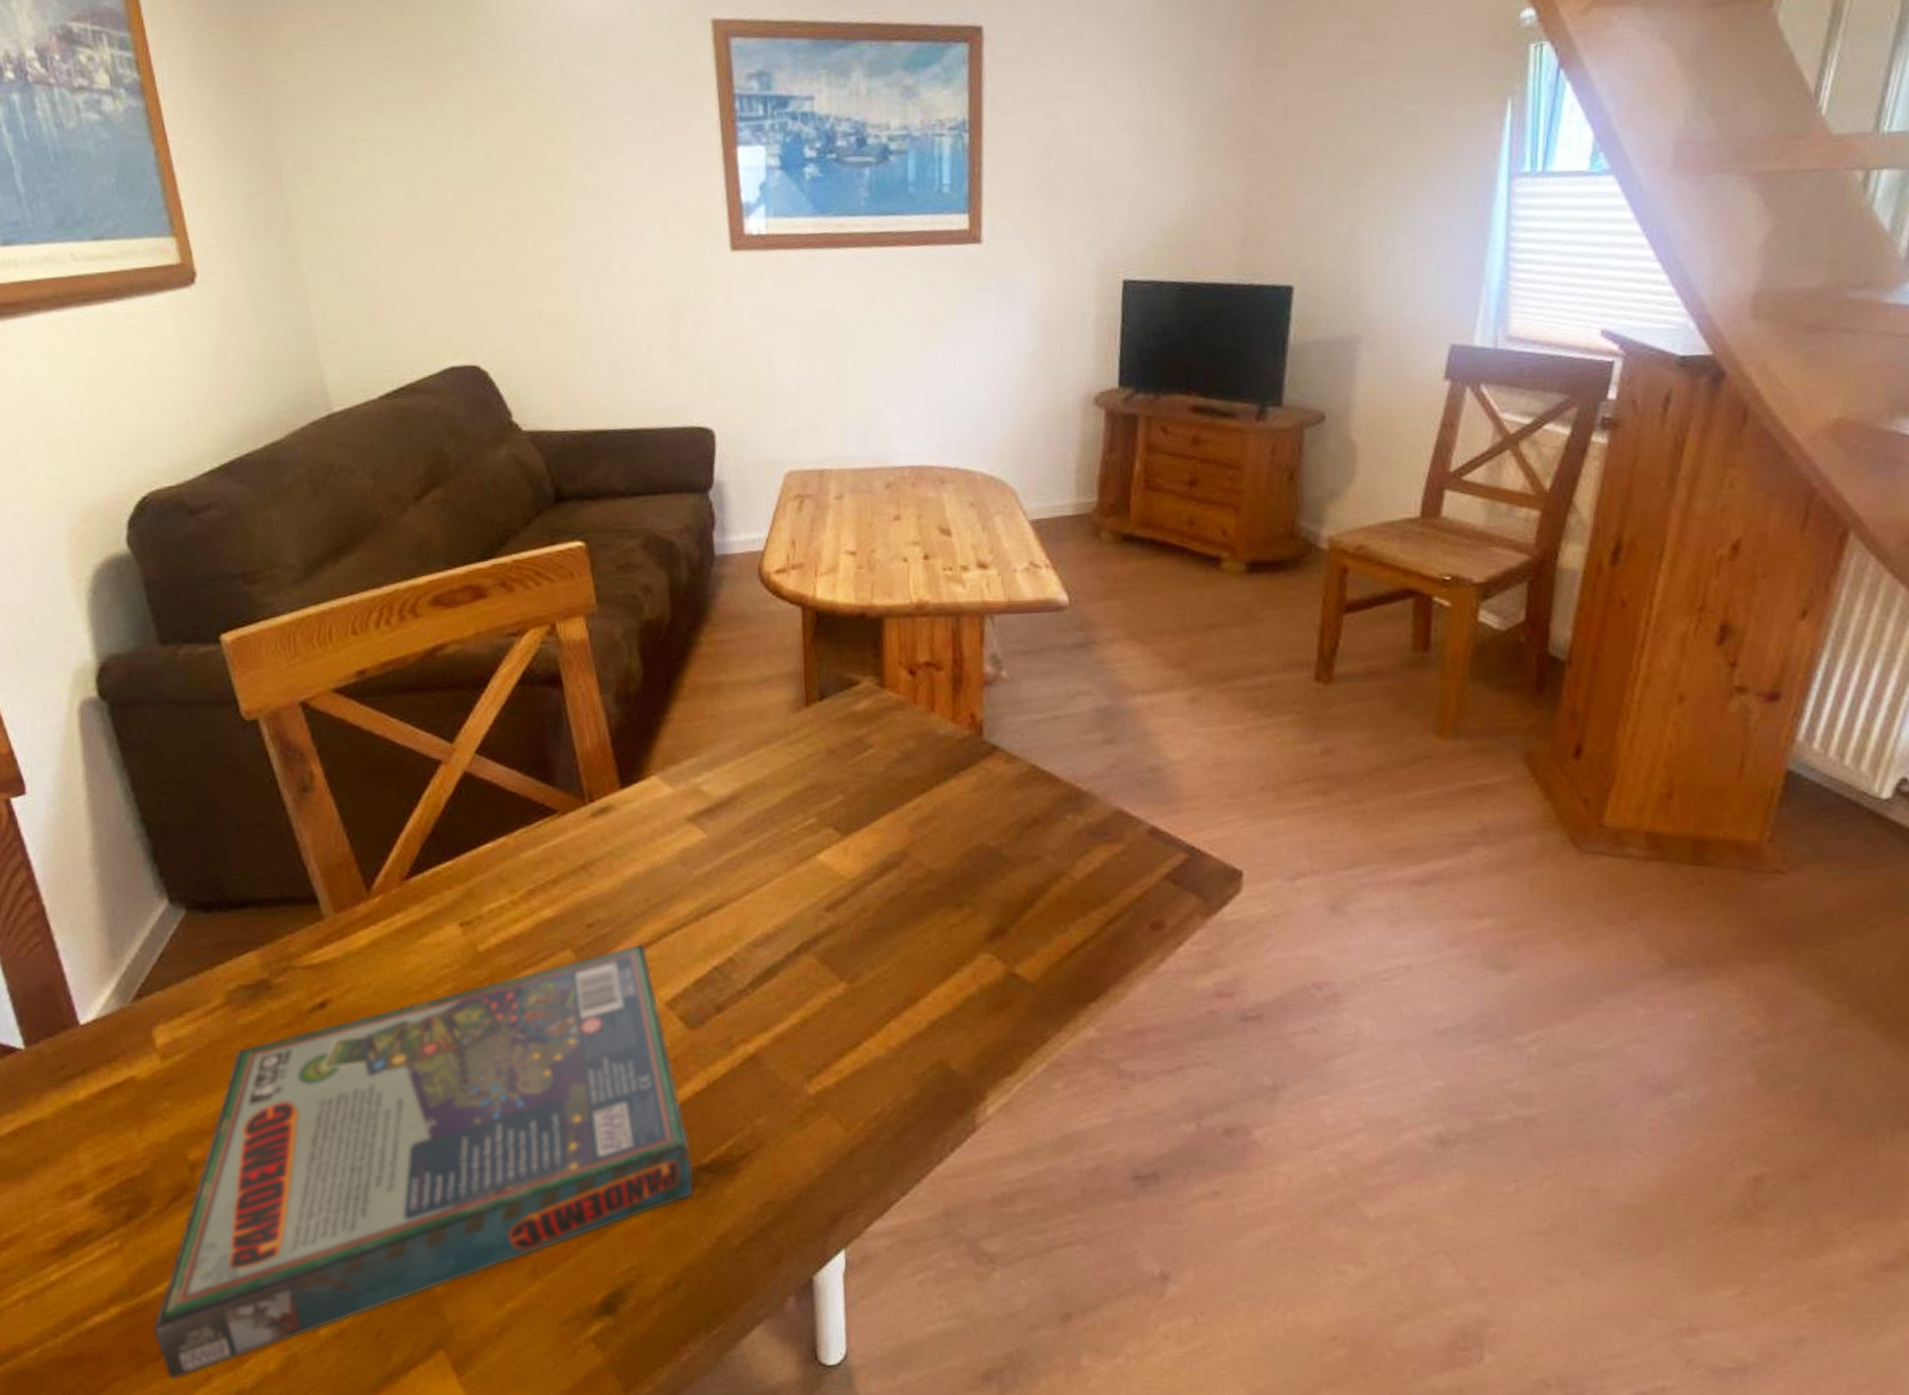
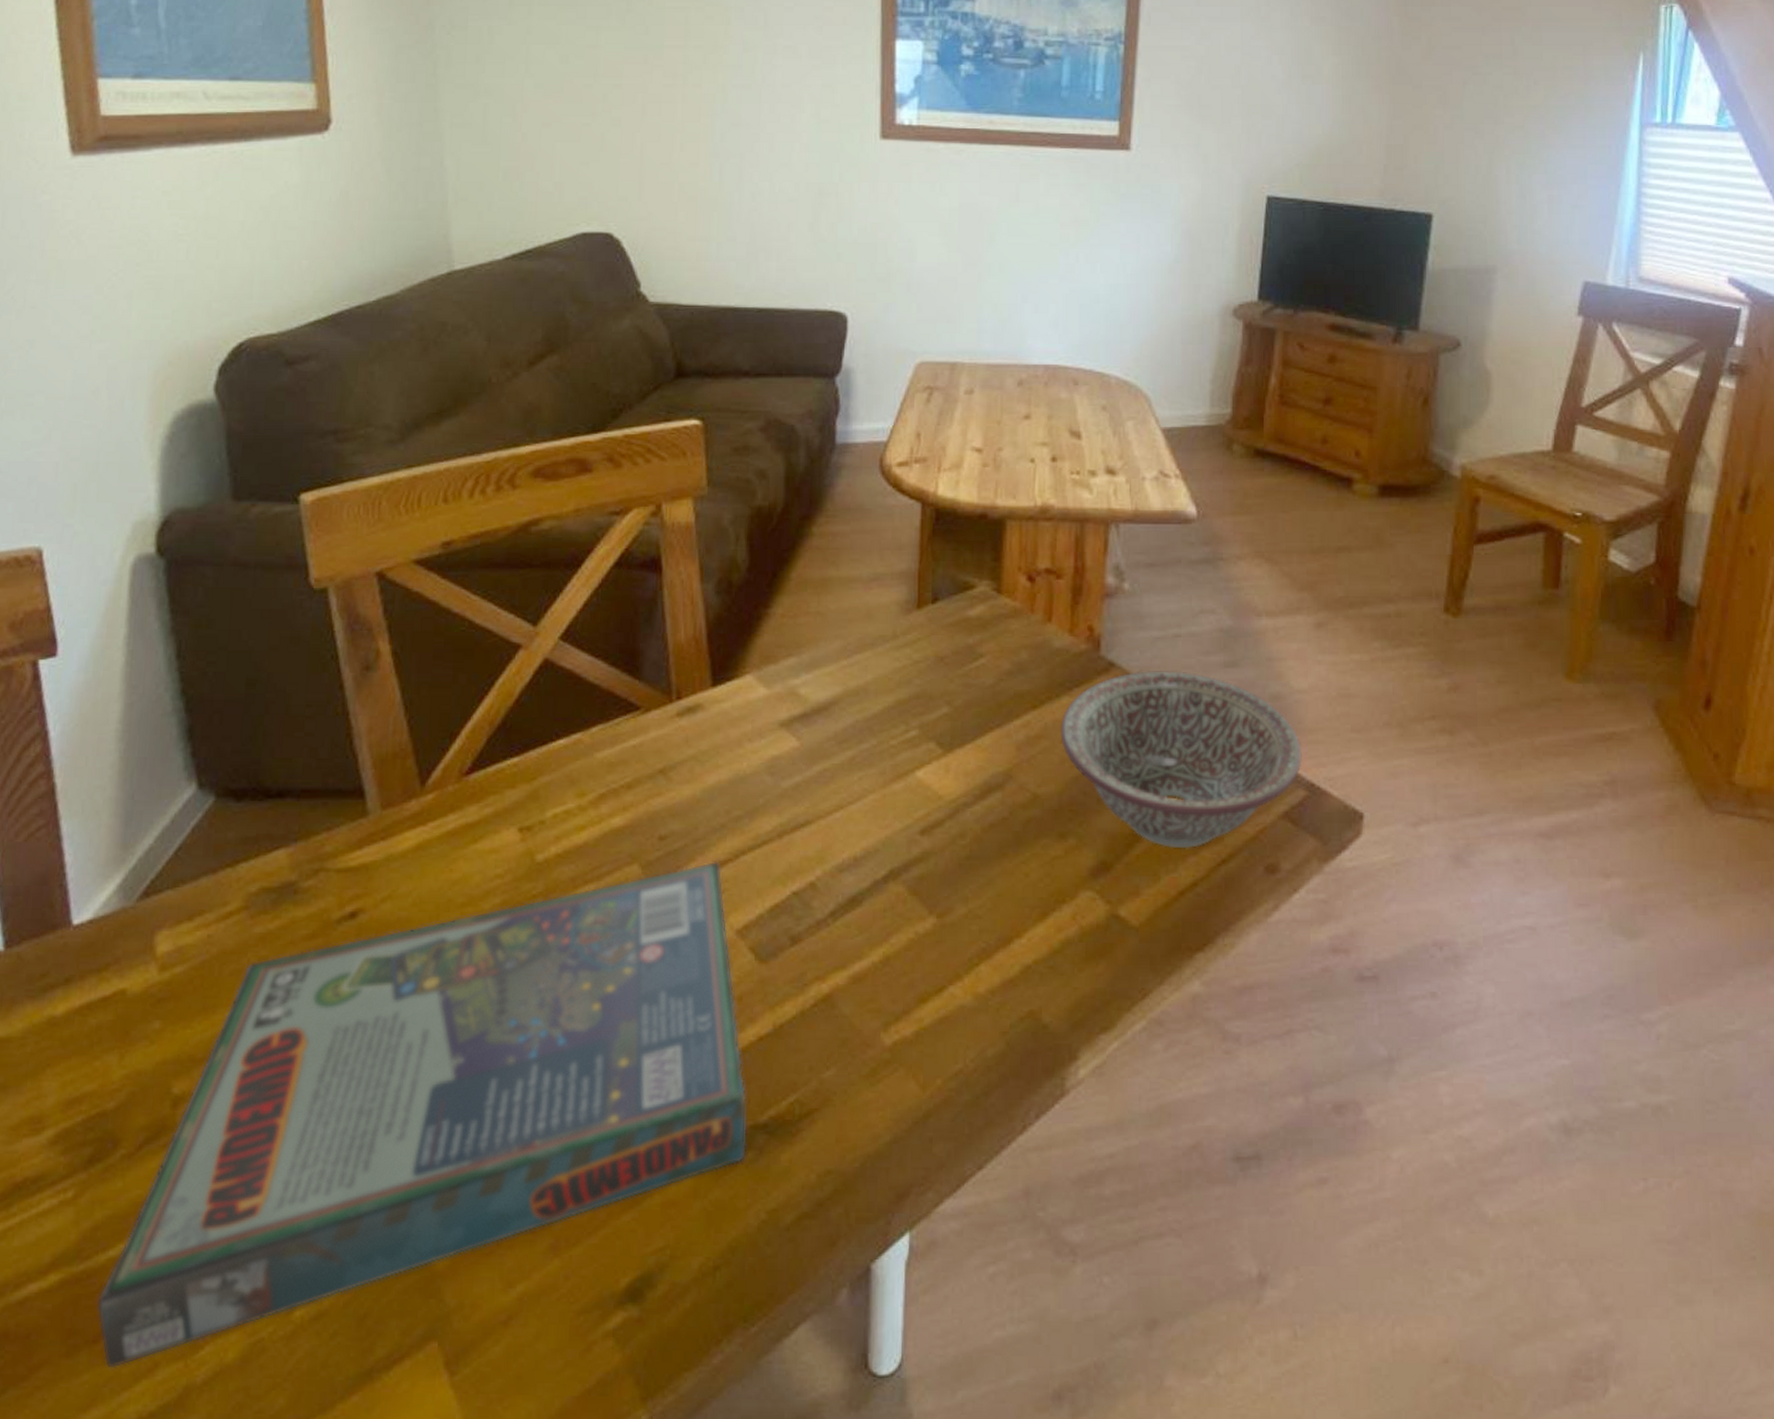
decorative bowl: none [949,750,1182,912] -> present [1060,670,1302,849]

